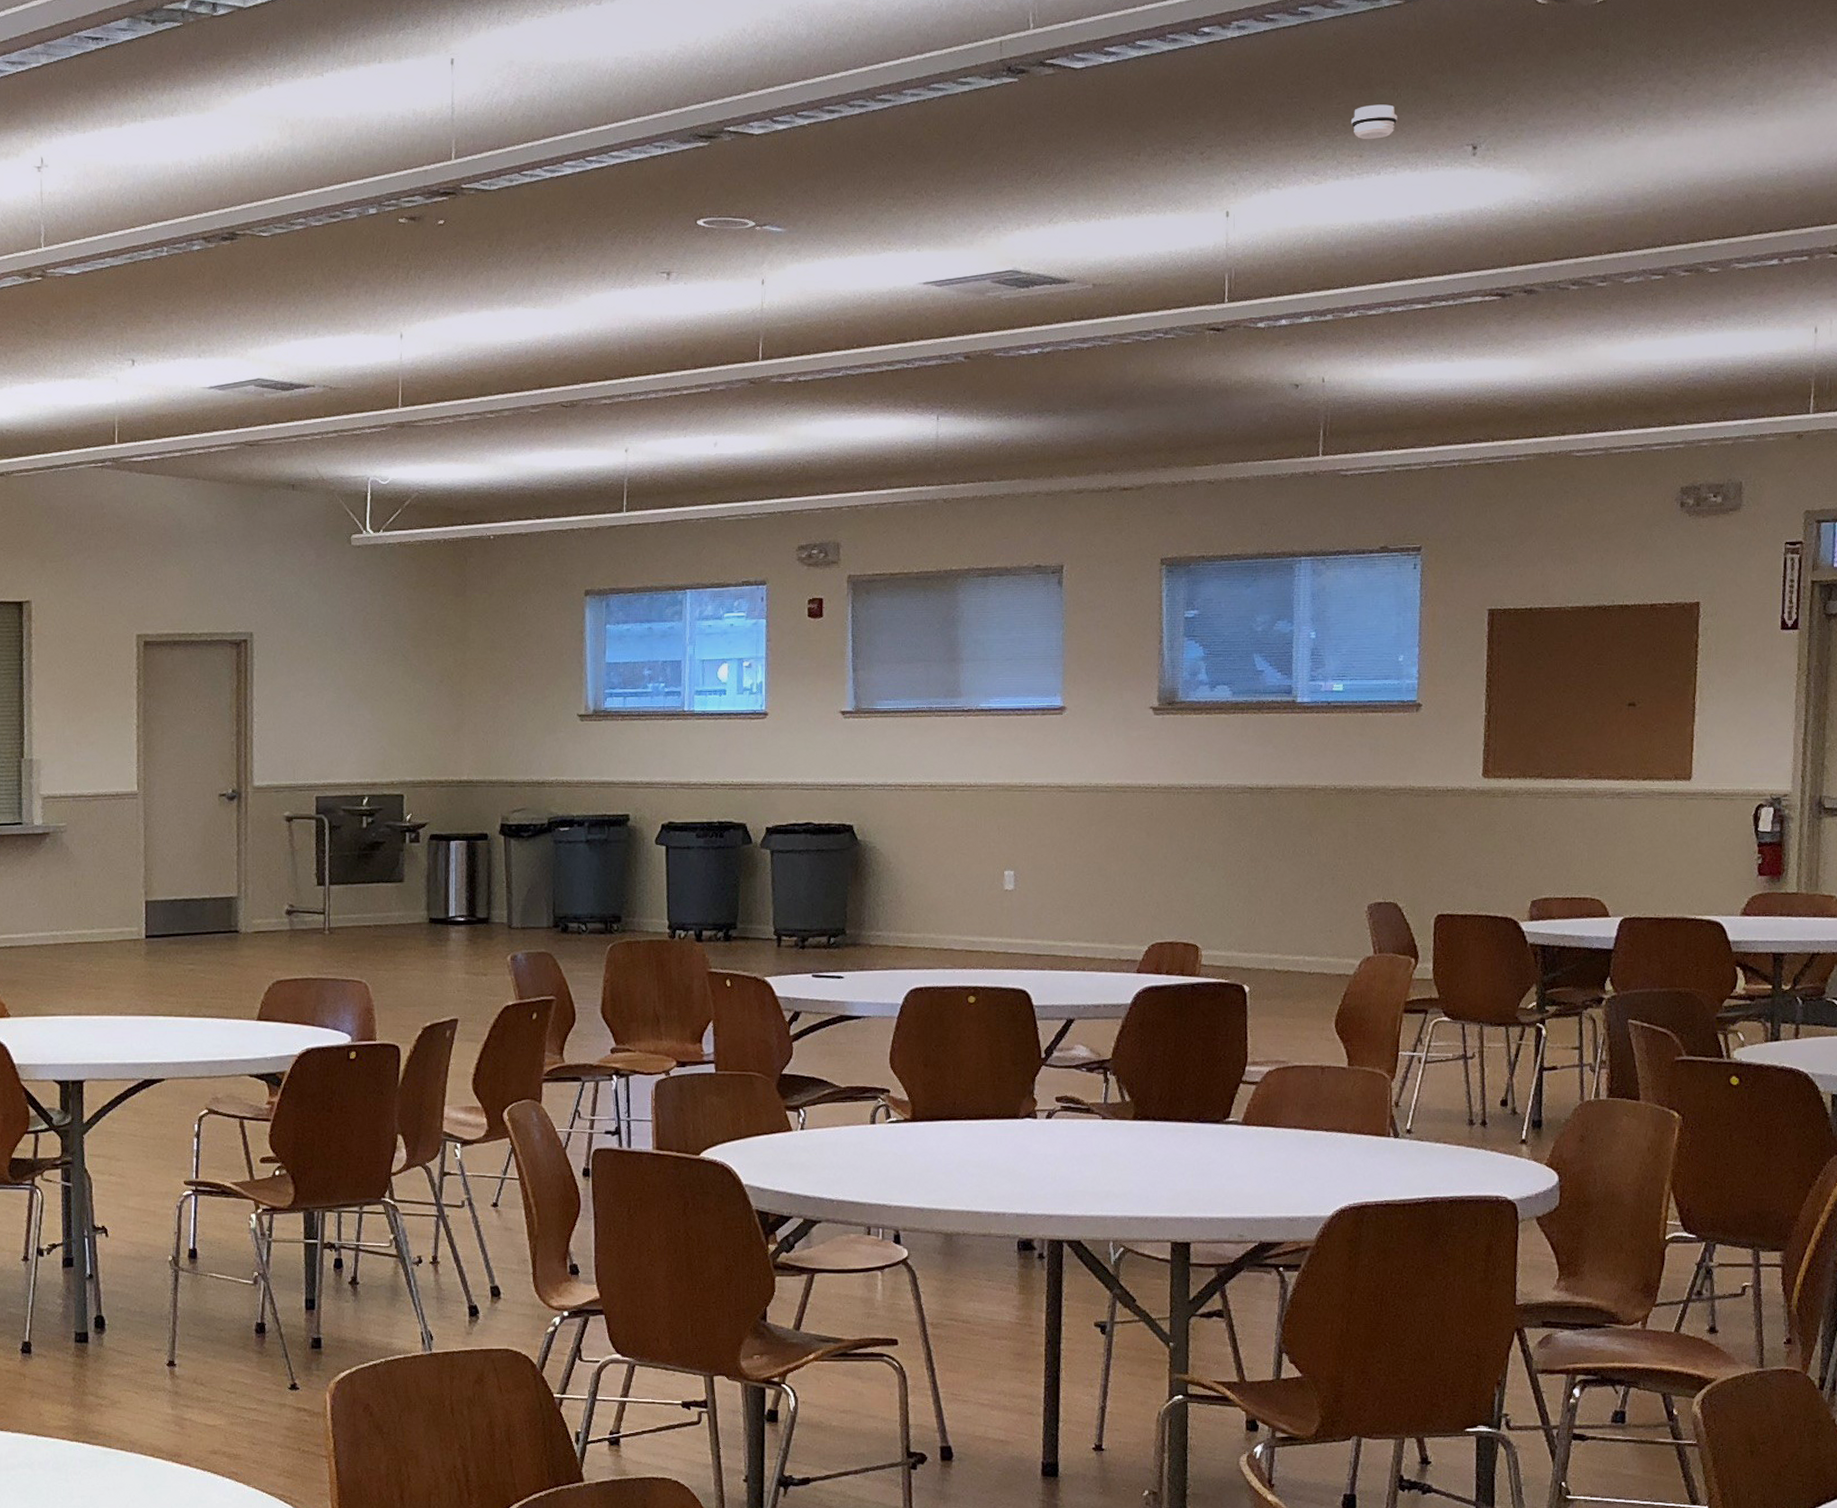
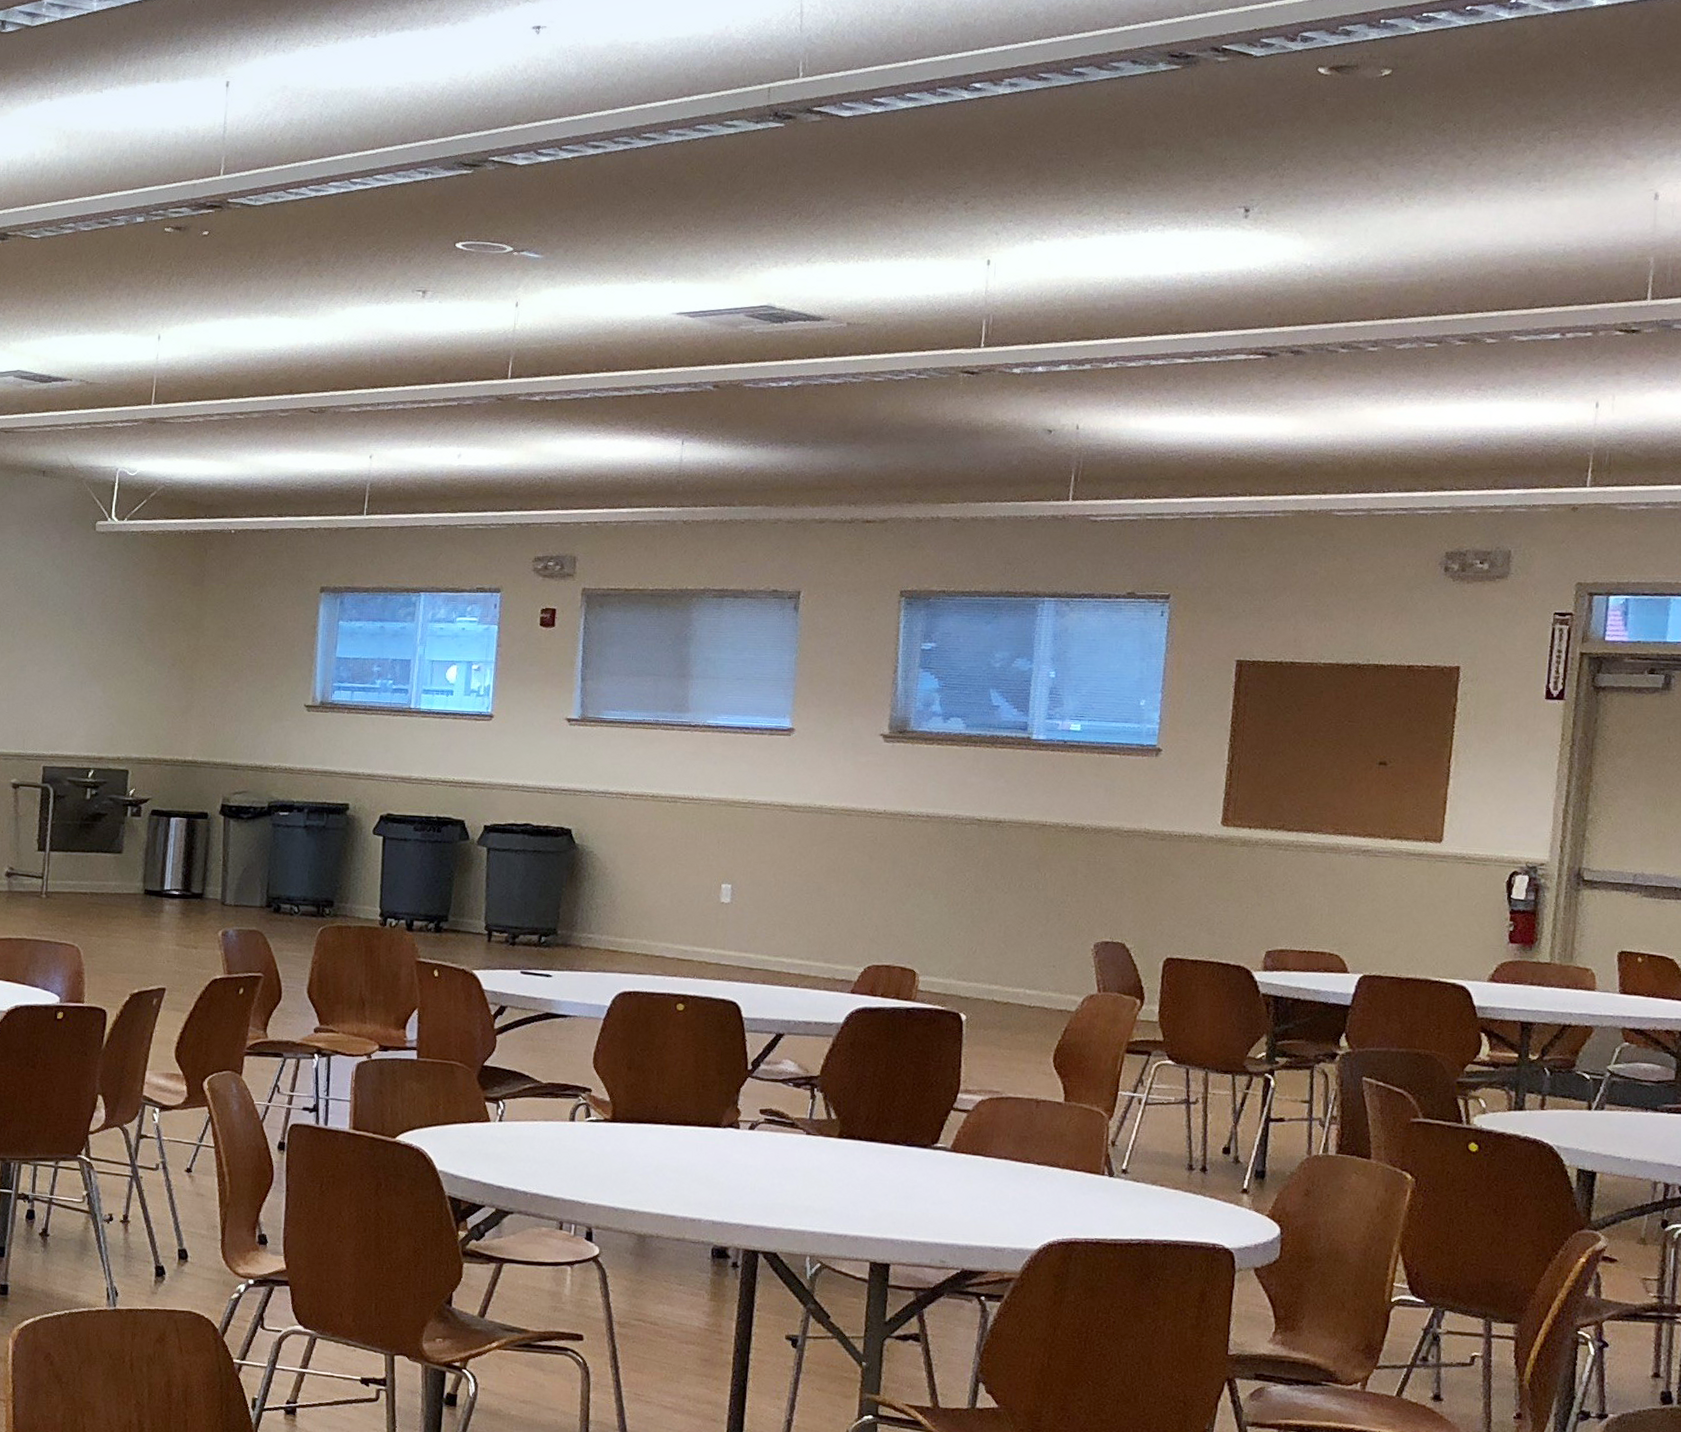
smoke detector: present [1351,104,1398,139] -> none [1121,164,1169,197]

